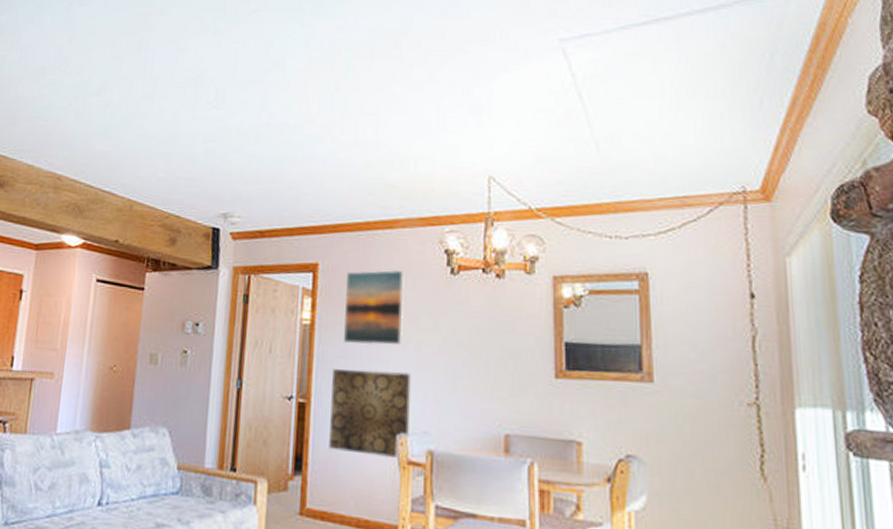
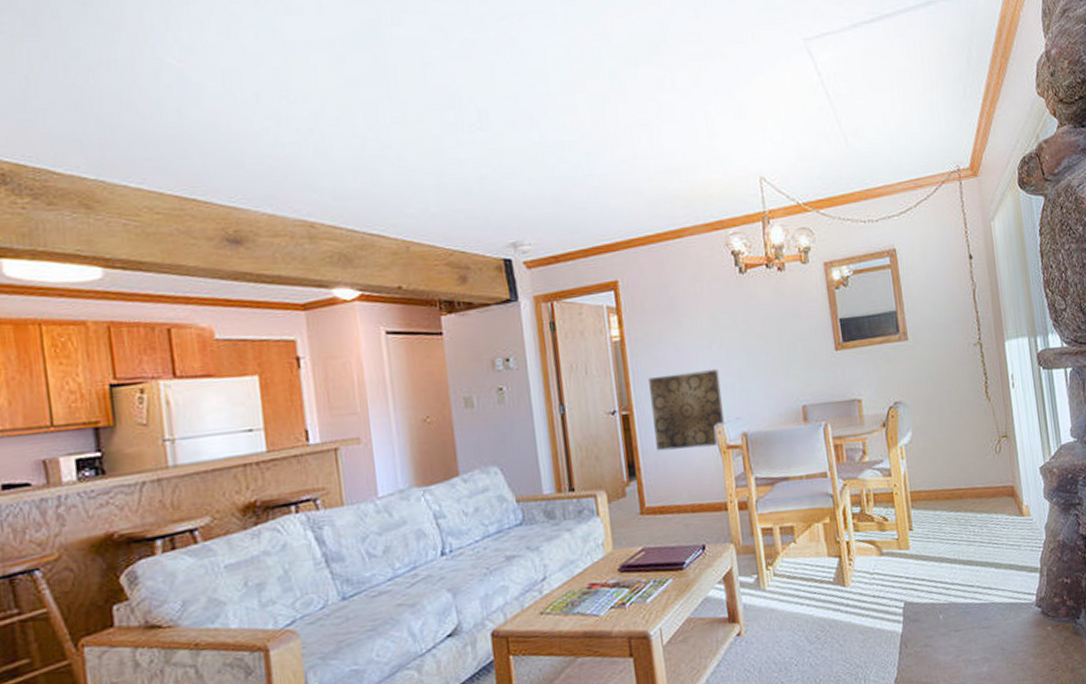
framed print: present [344,269,405,345] -> none [645,276,708,353]

